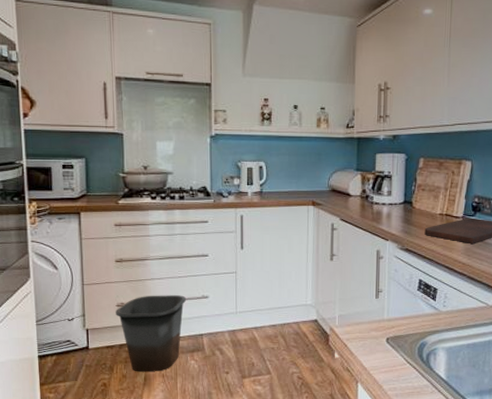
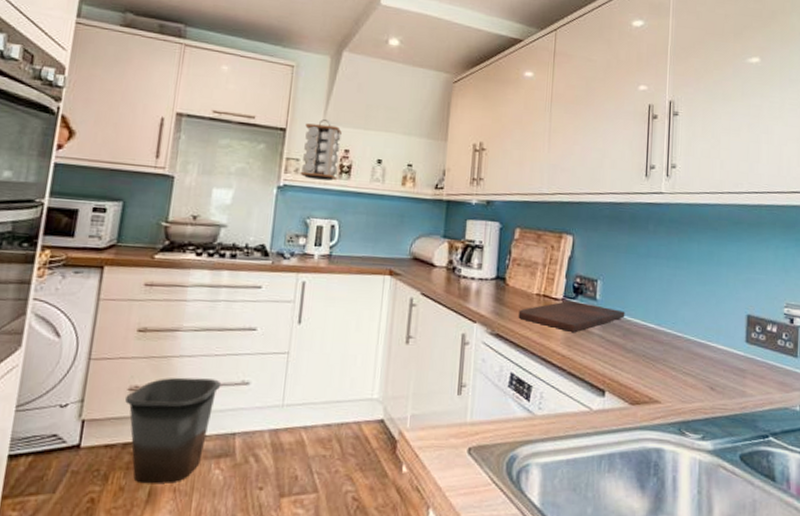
spice rack: none [227,71,260,127] -> present [300,118,342,181]

